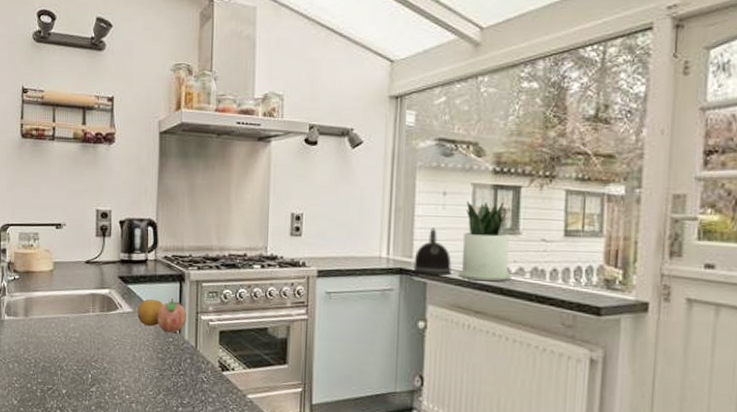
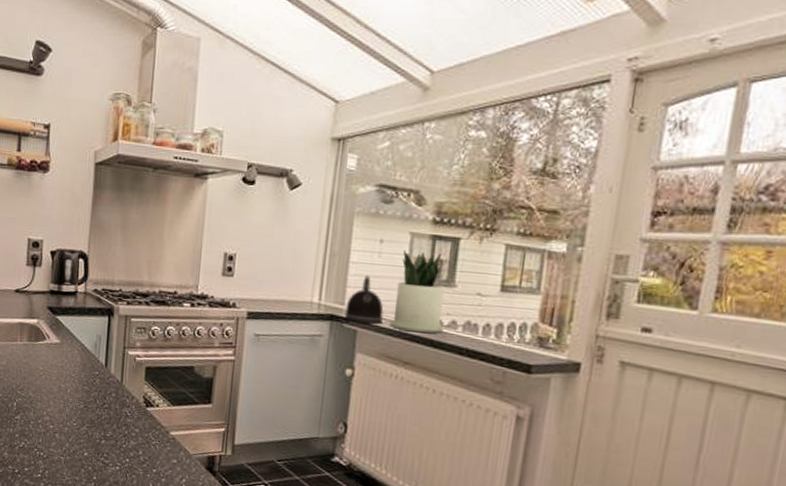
fruit: present [137,299,163,327] -> none [64,331,91,359]
fruit: present [157,299,186,333] -> none [84,332,114,367]

